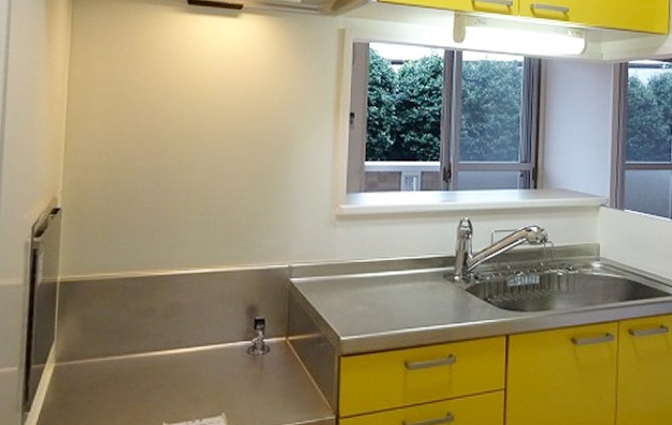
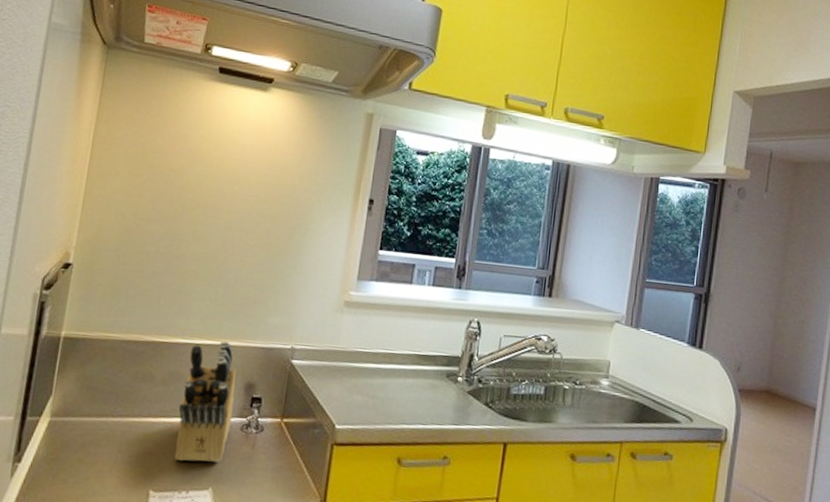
knife block: none [183,267,237,391] -> present [174,341,236,462]

